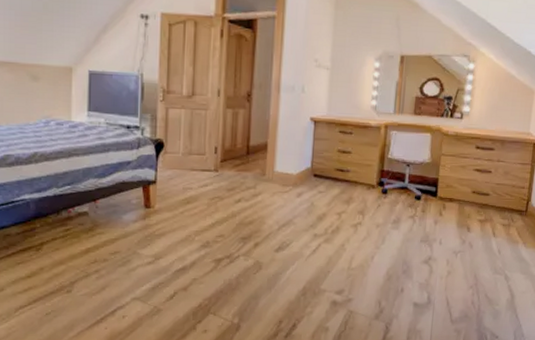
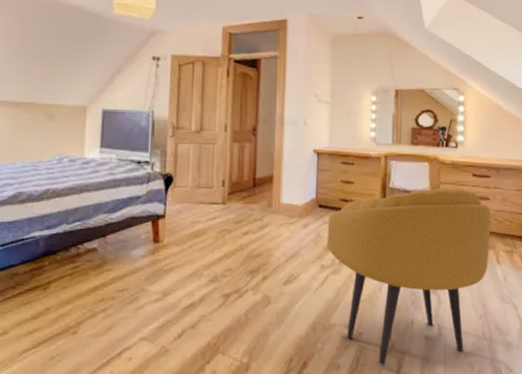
armchair: none [320,160,492,329] -> present [327,188,491,366]

